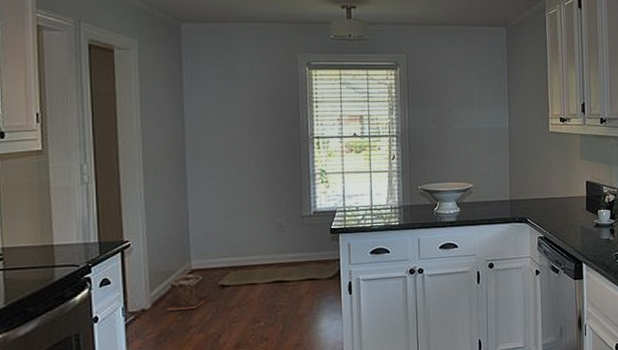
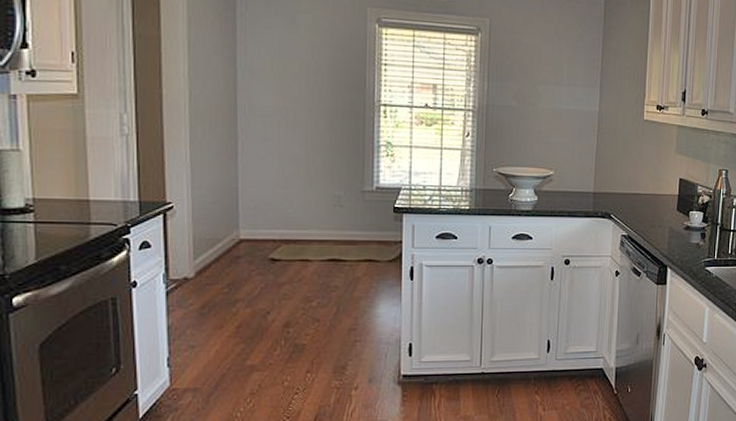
plant pot: present [166,274,206,311] -> none [211,245,255,281]

